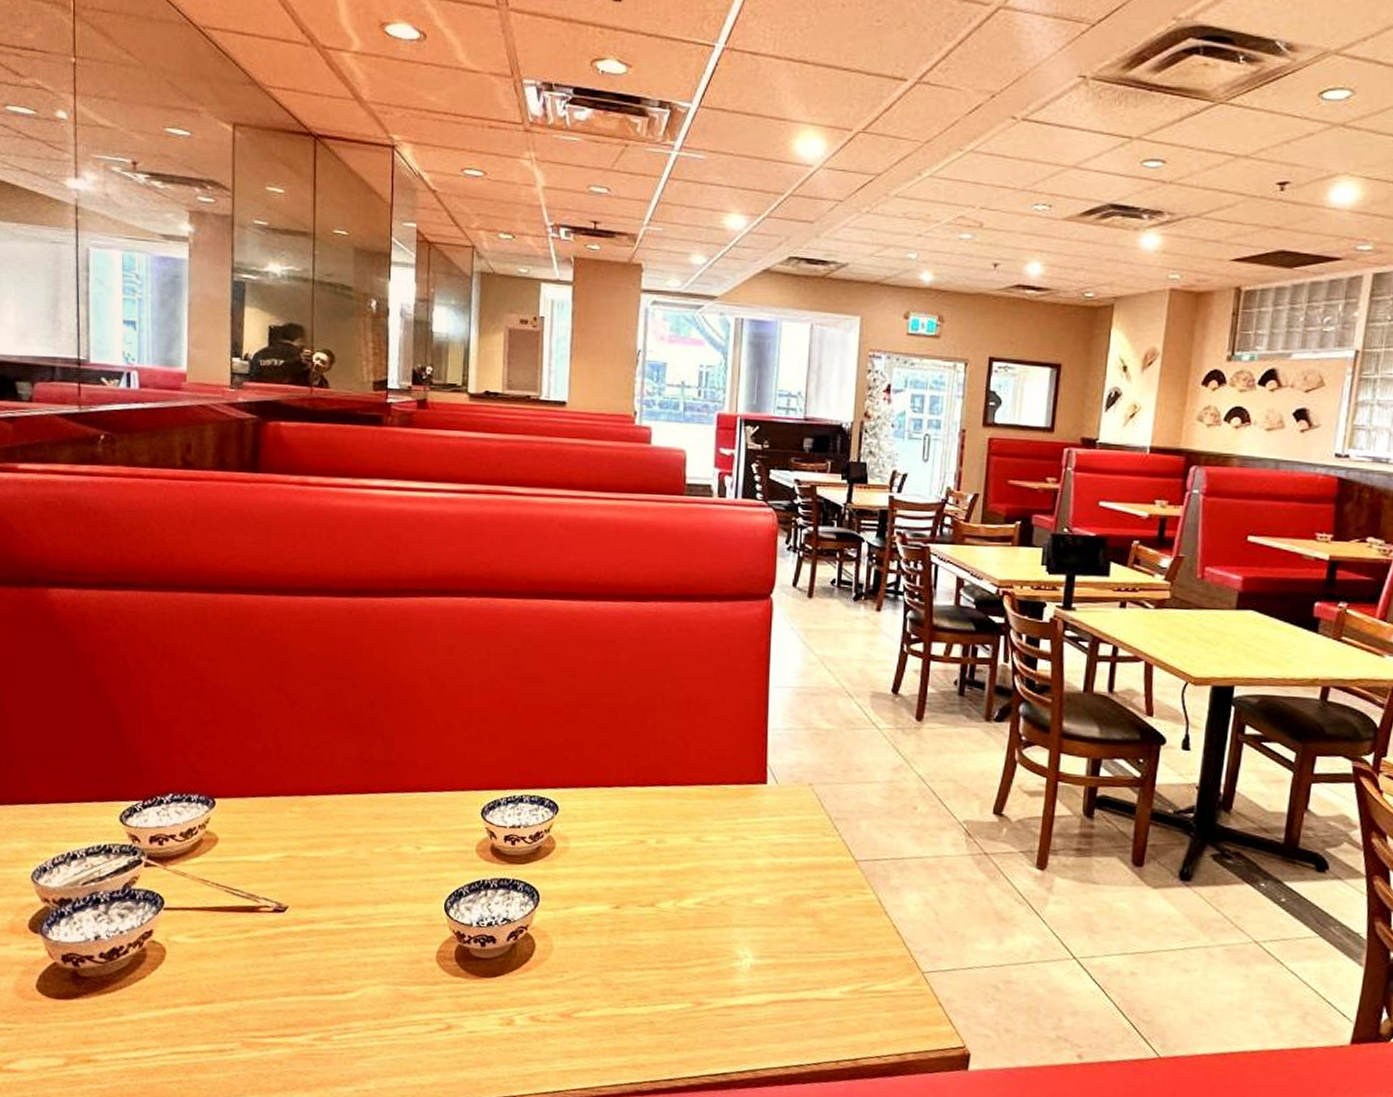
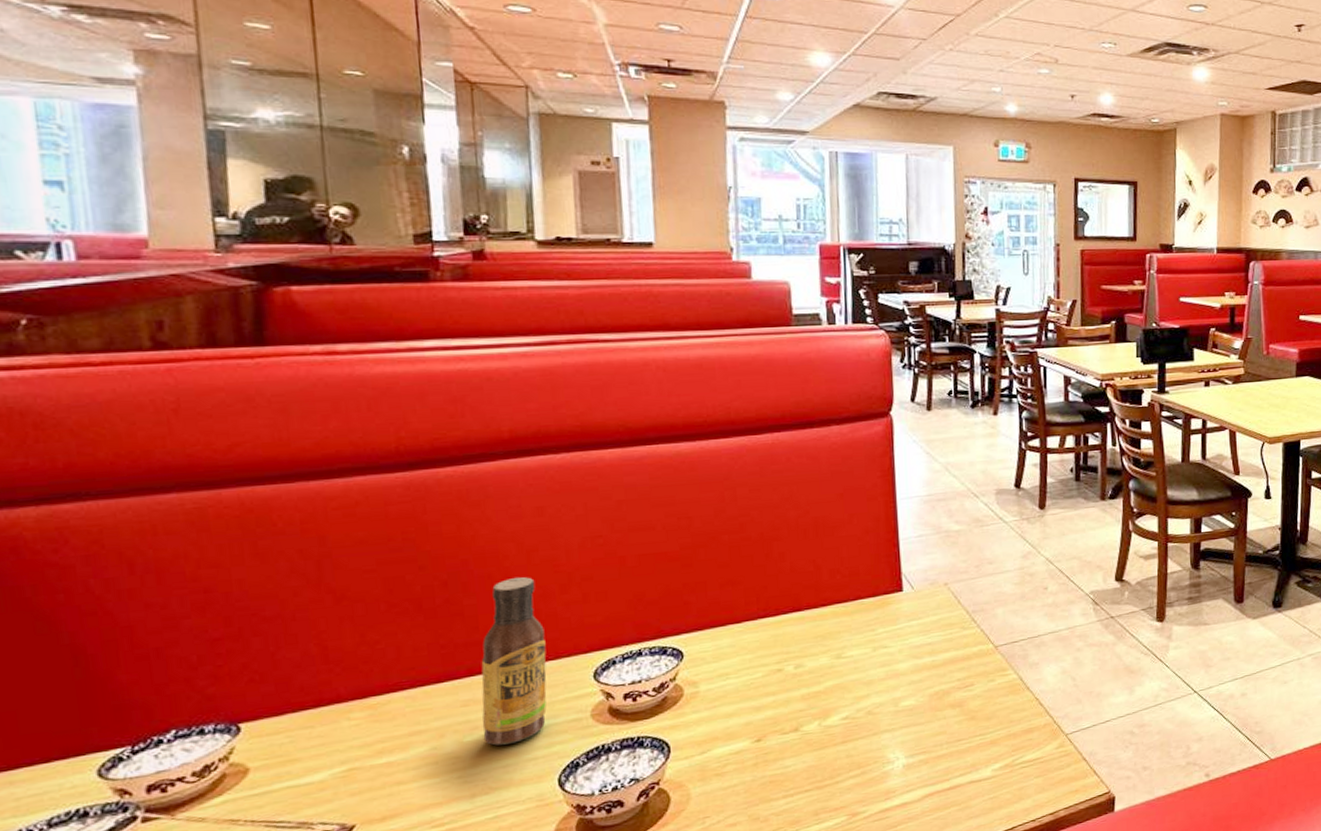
sauce bottle: none [389,708,445,862] -> present [481,577,547,746]

